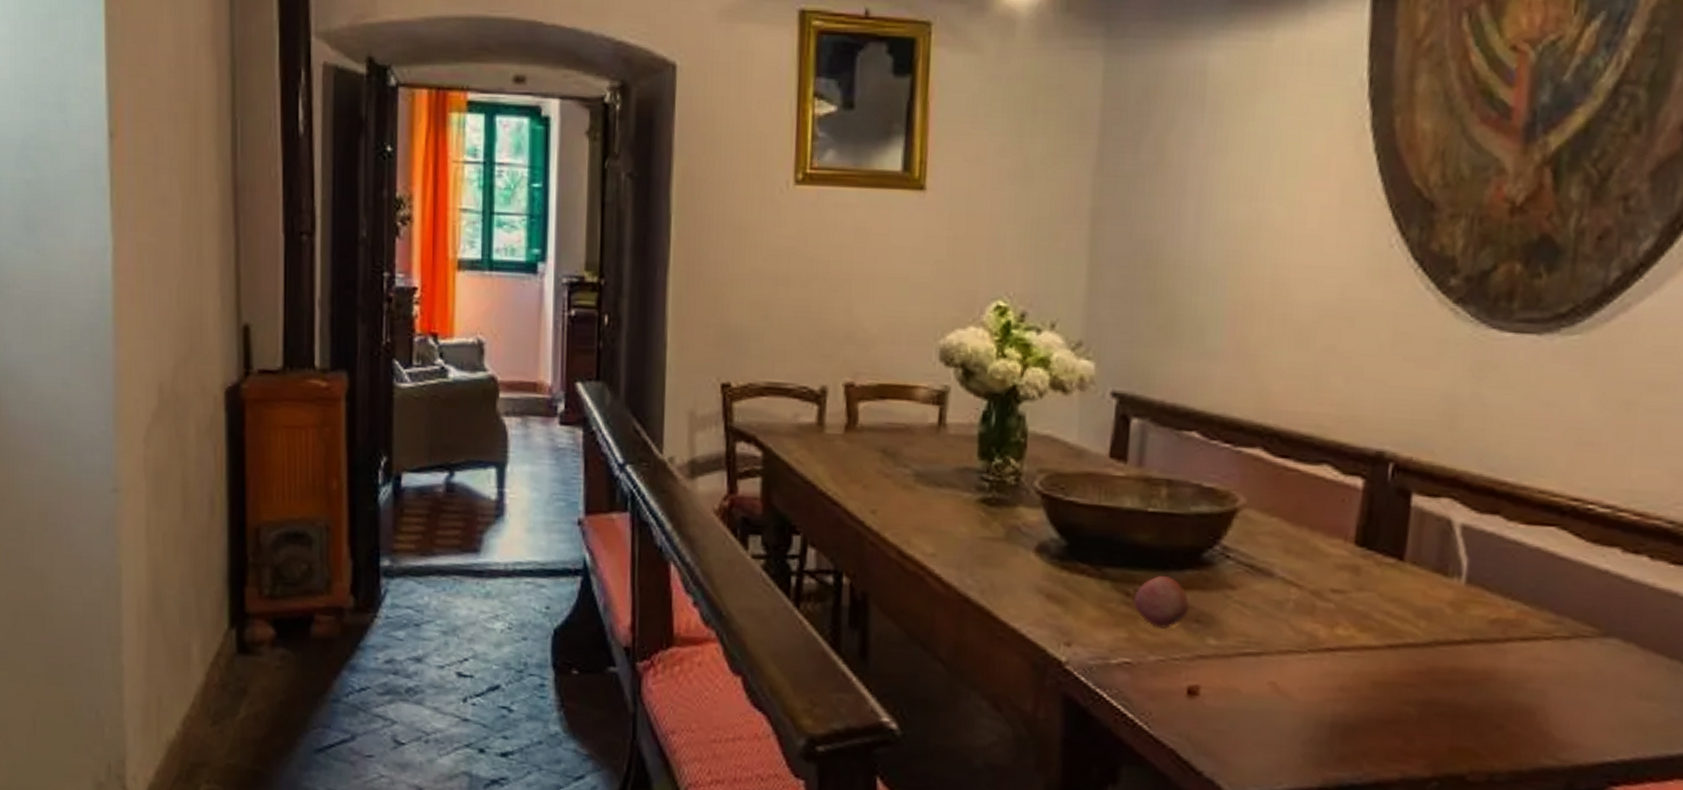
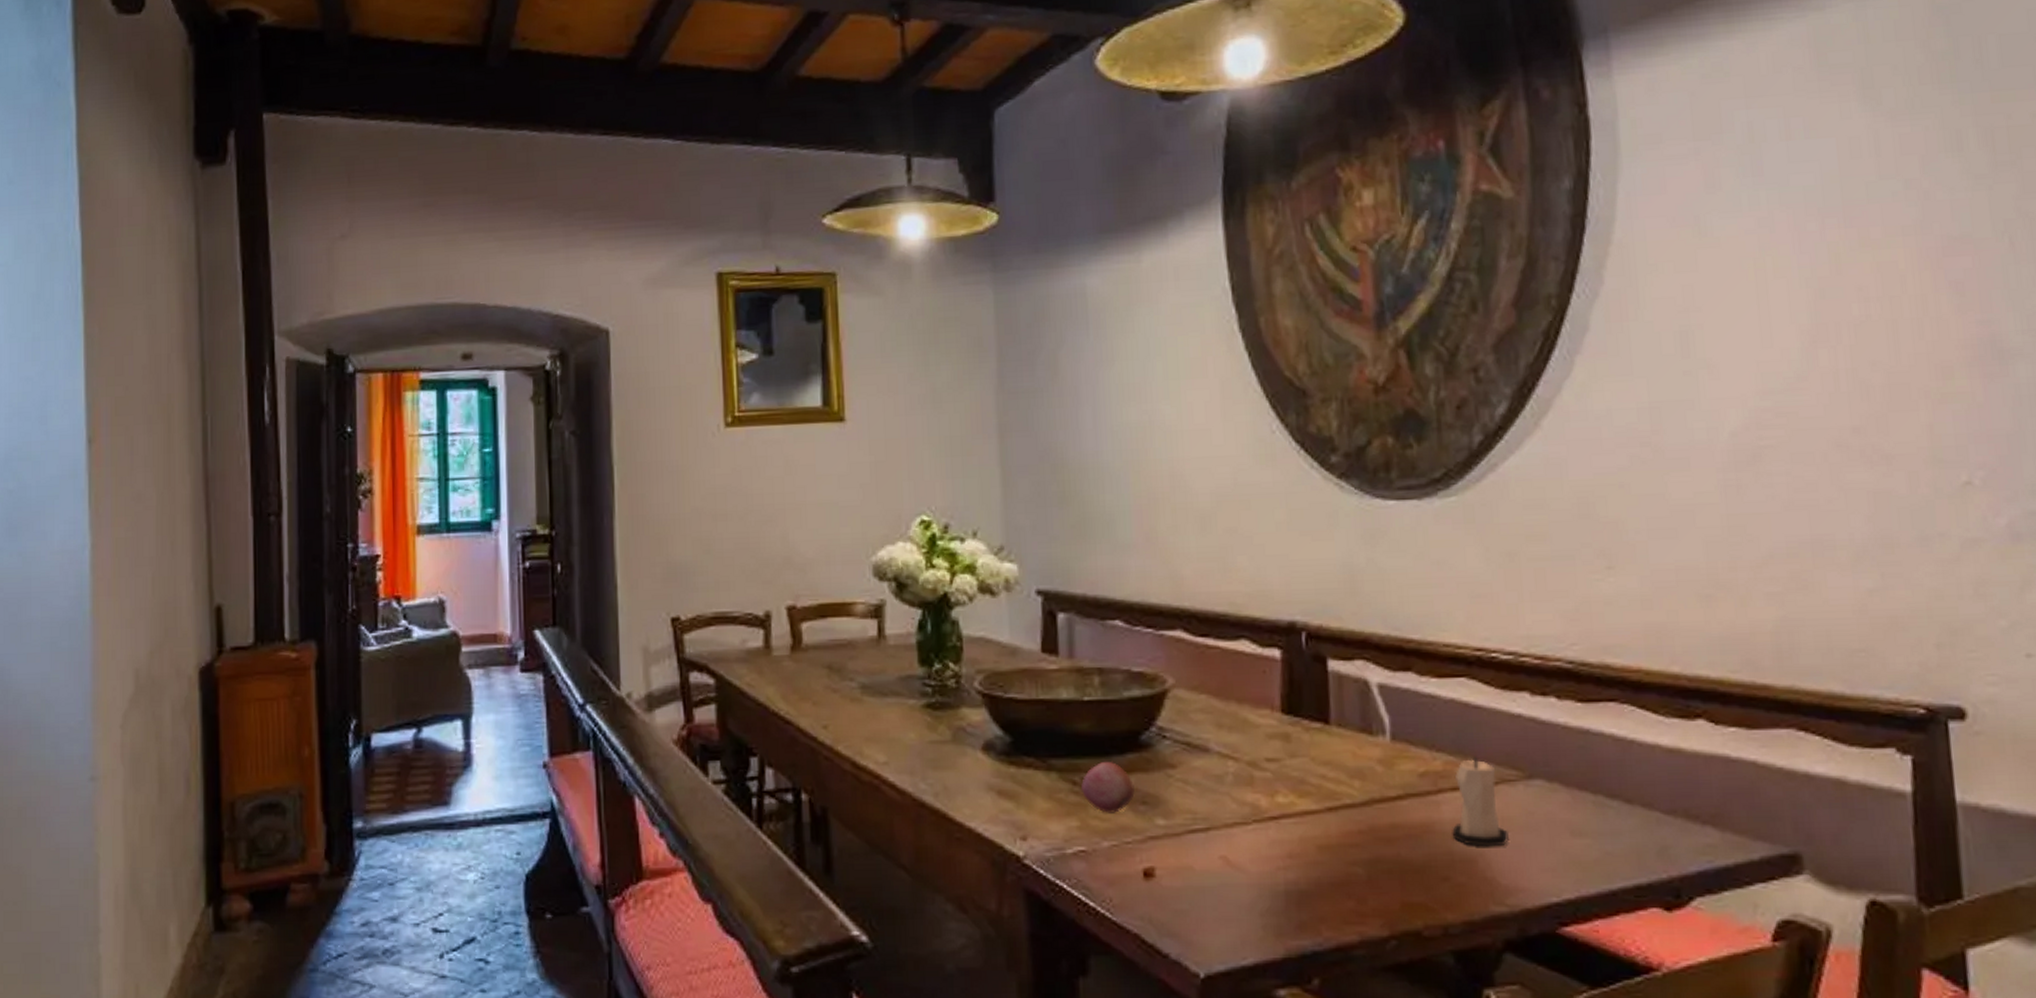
candle: none [1514,609,1573,701] -> present [1452,757,1509,847]

